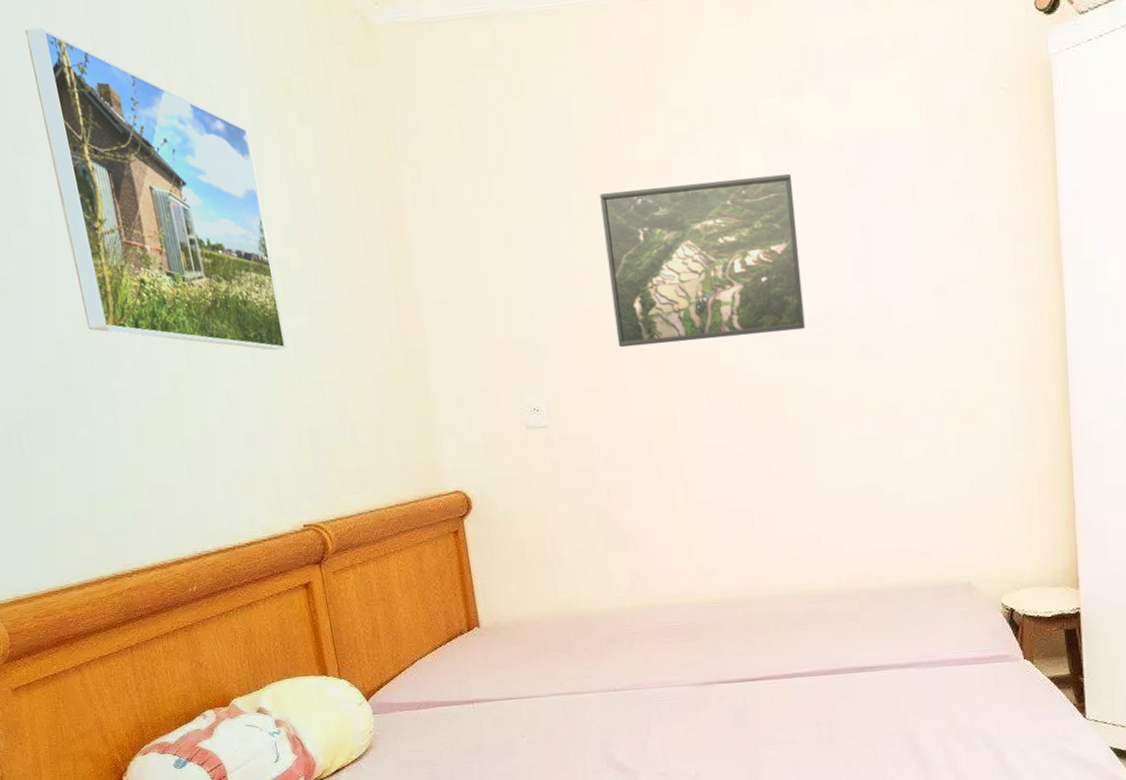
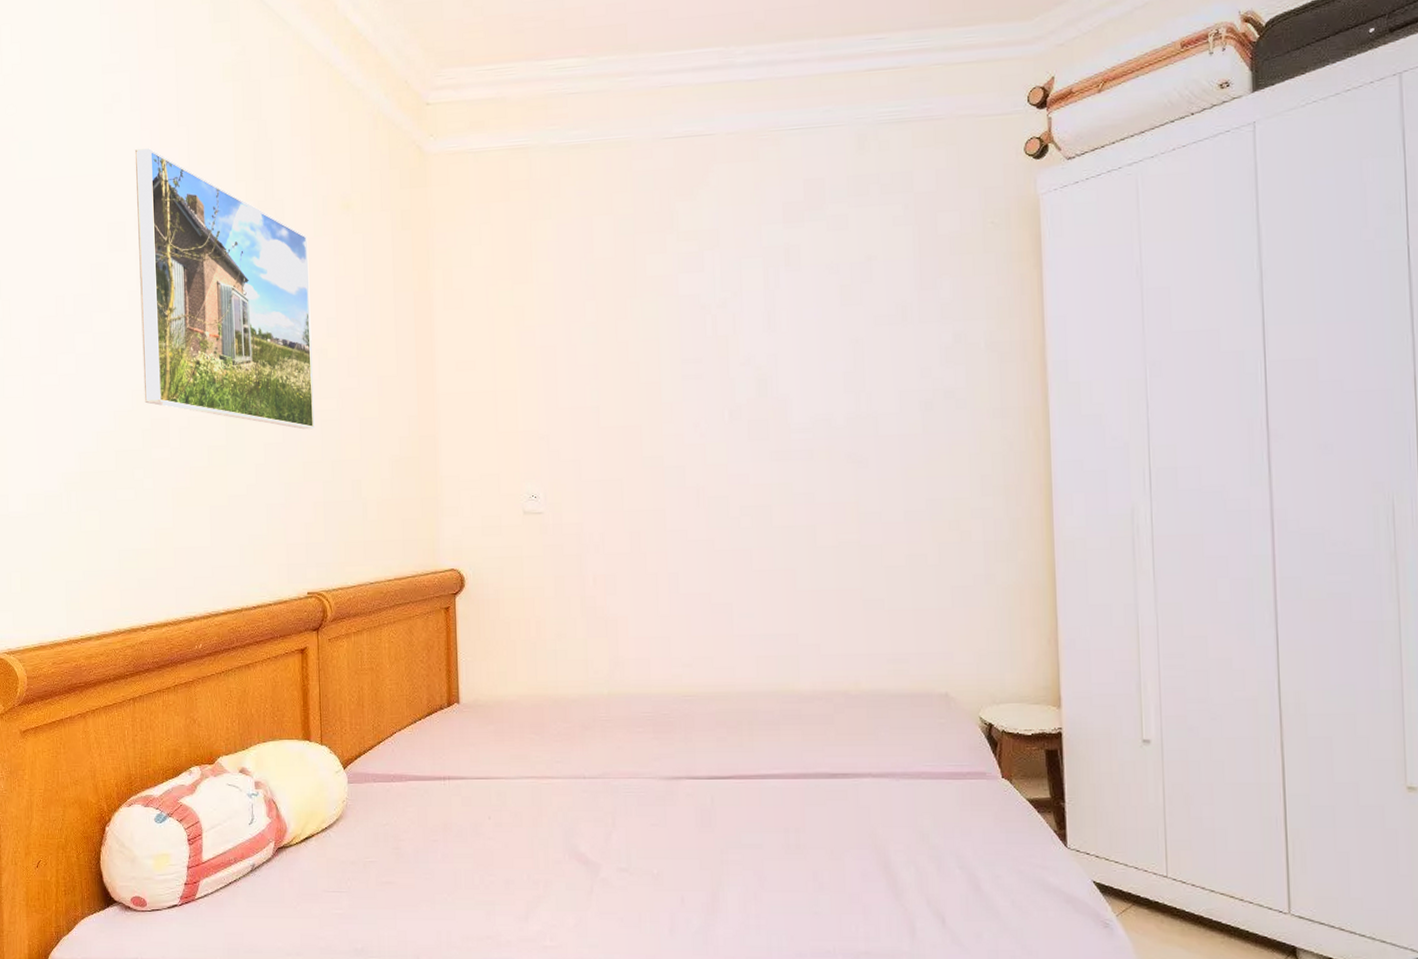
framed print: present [600,174,806,348] -> none [611,292,795,443]

